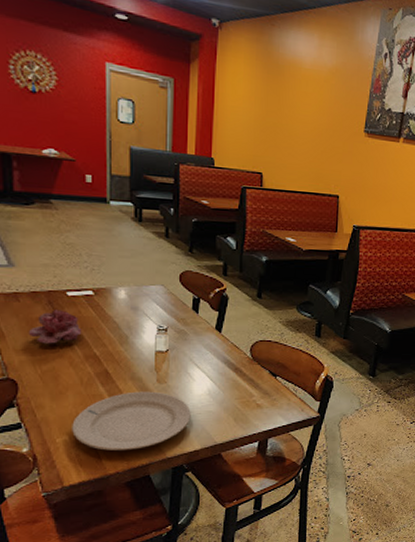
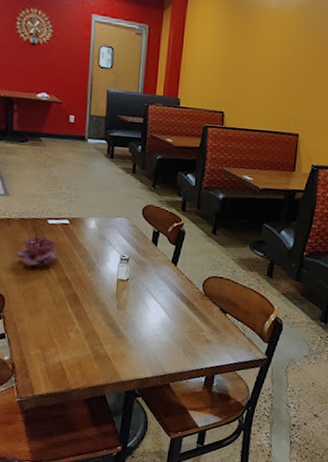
plate: present [72,391,191,451] -> none [44,315,145,370]

